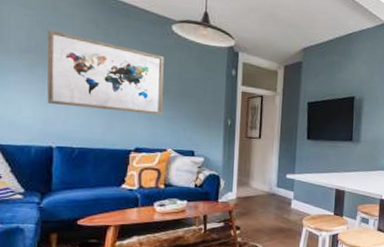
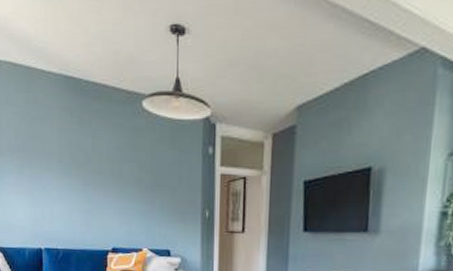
wall art: present [47,30,164,115] -> none [31,125,137,209]

